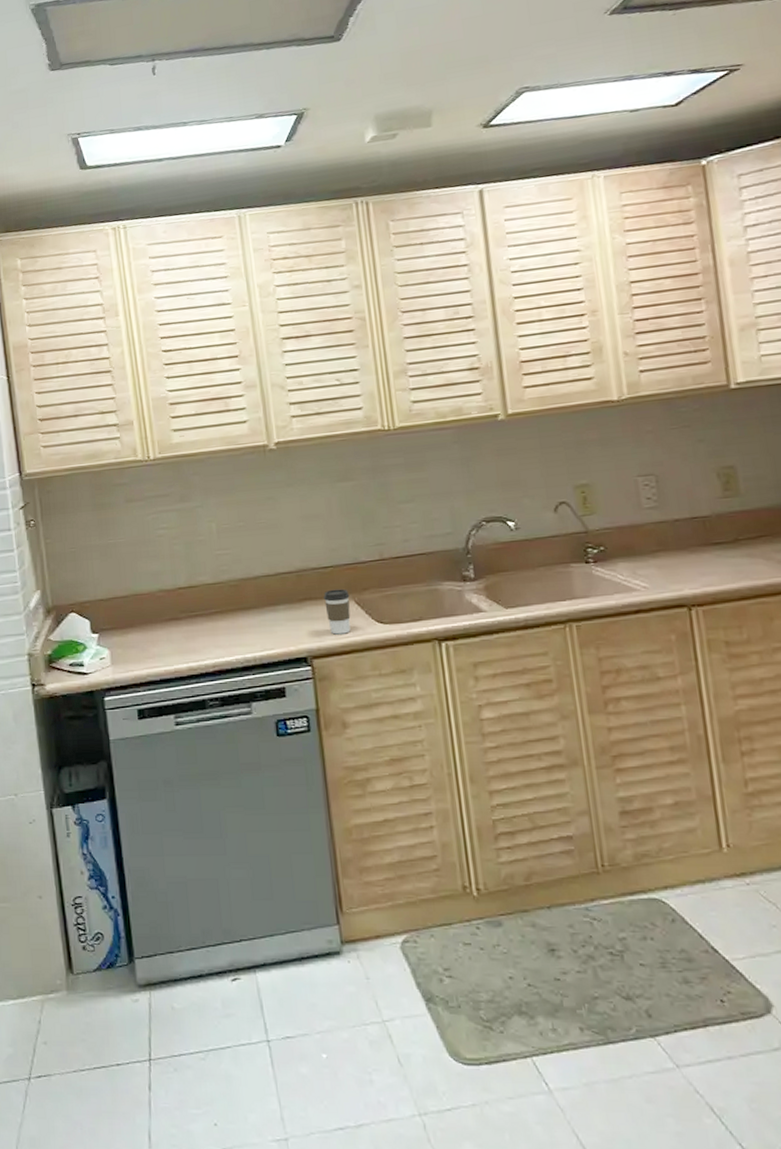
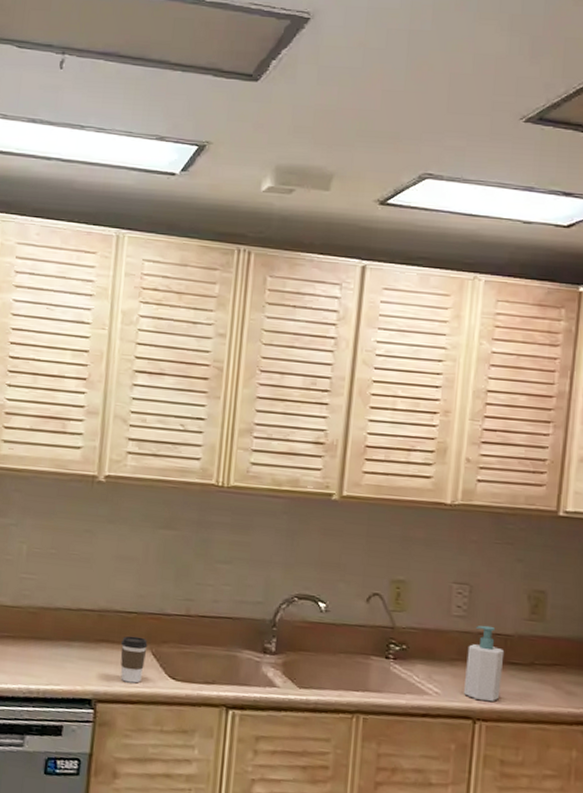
soap bottle: none [666,511,711,587] -> present [463,625,505,702]

